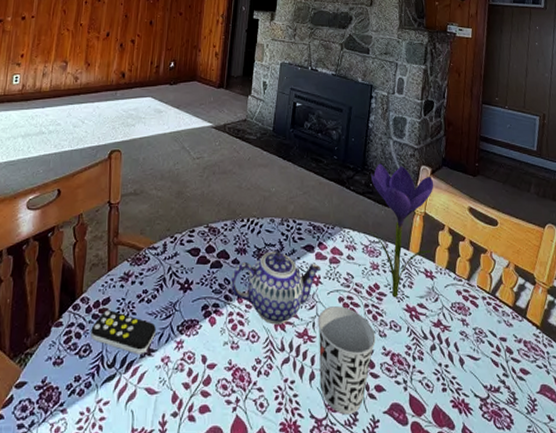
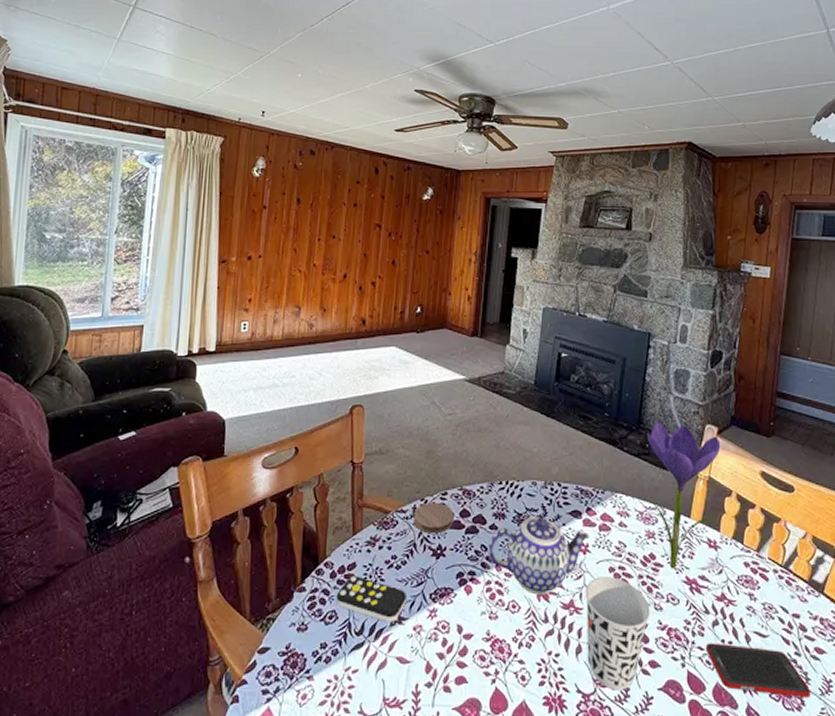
coaster: none [163,239,201,269] -> present [413,502,454,534]
cell phone: none [425,366,519,417] -> present [706,643,812,697]

